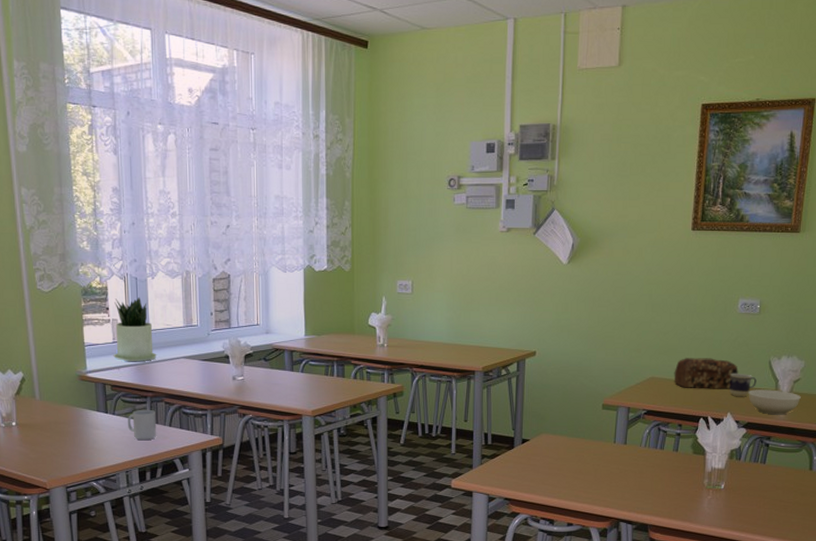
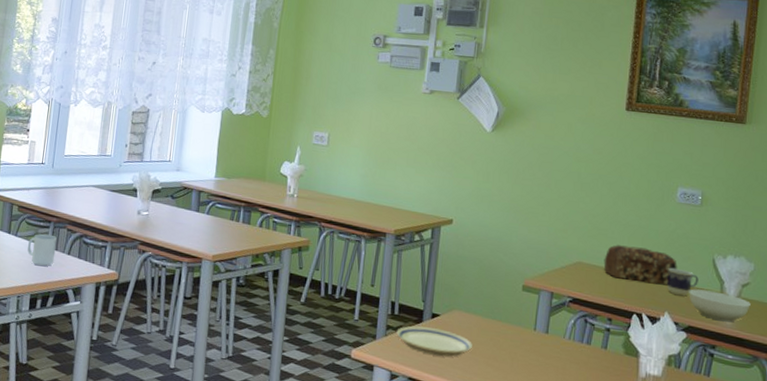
planter: present [113,297,157,362] -> none [25,121,68,186]
plate: none [491,451,560,475] -> present [396,325,472,357]

